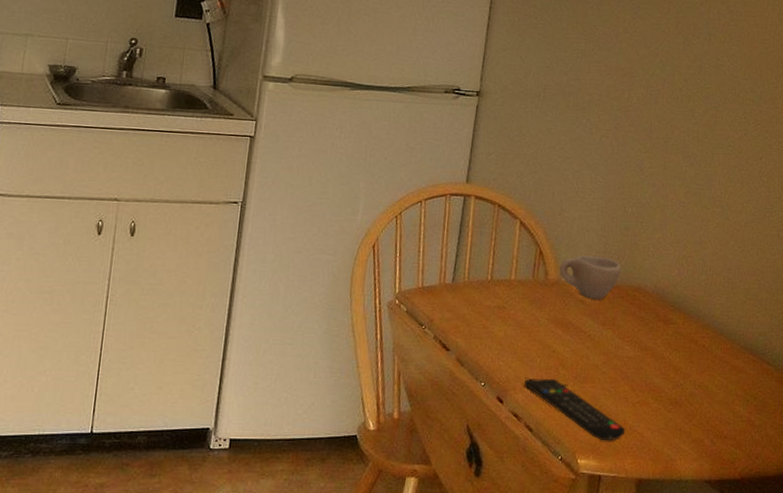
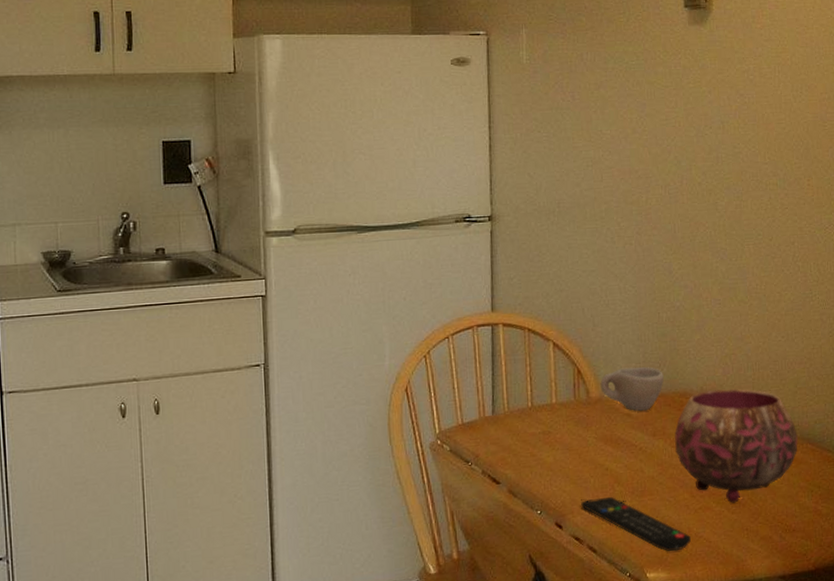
bowl: none [622,288,741,402] -> present [674,388,798,503]

